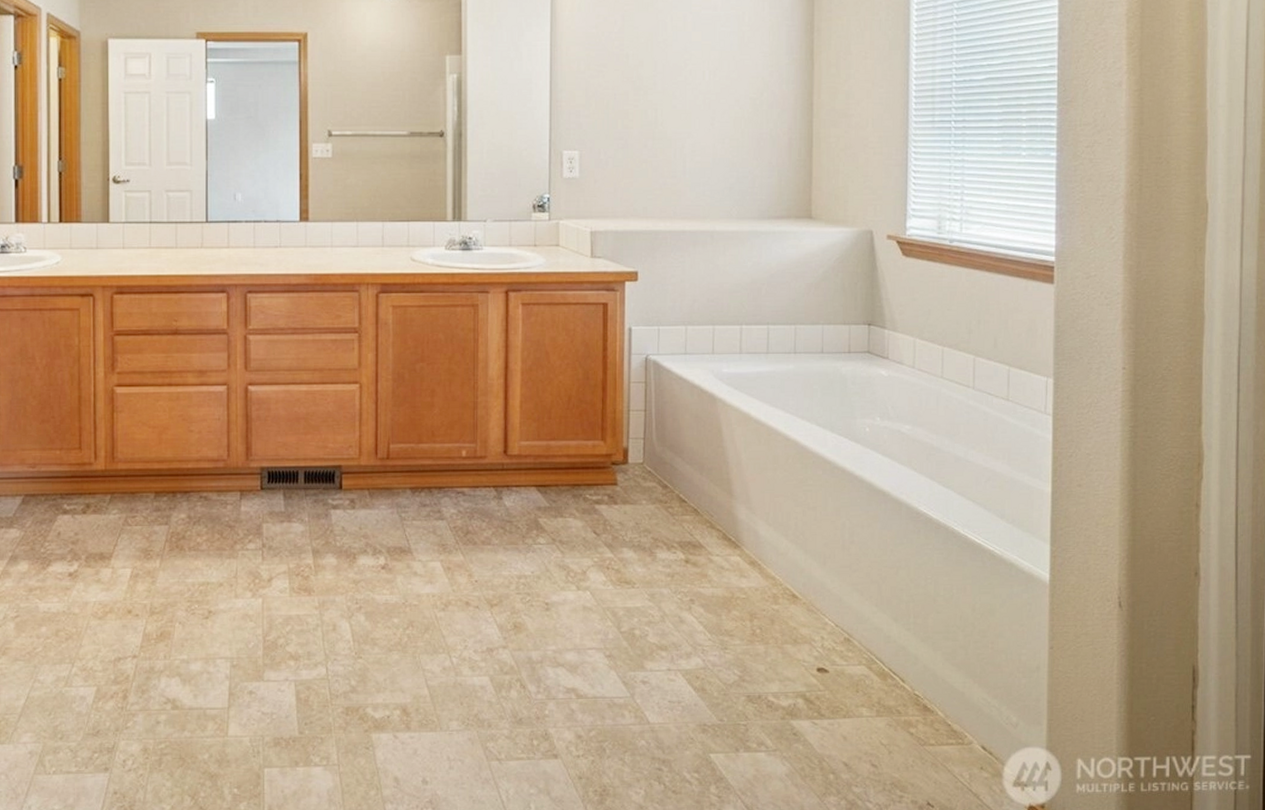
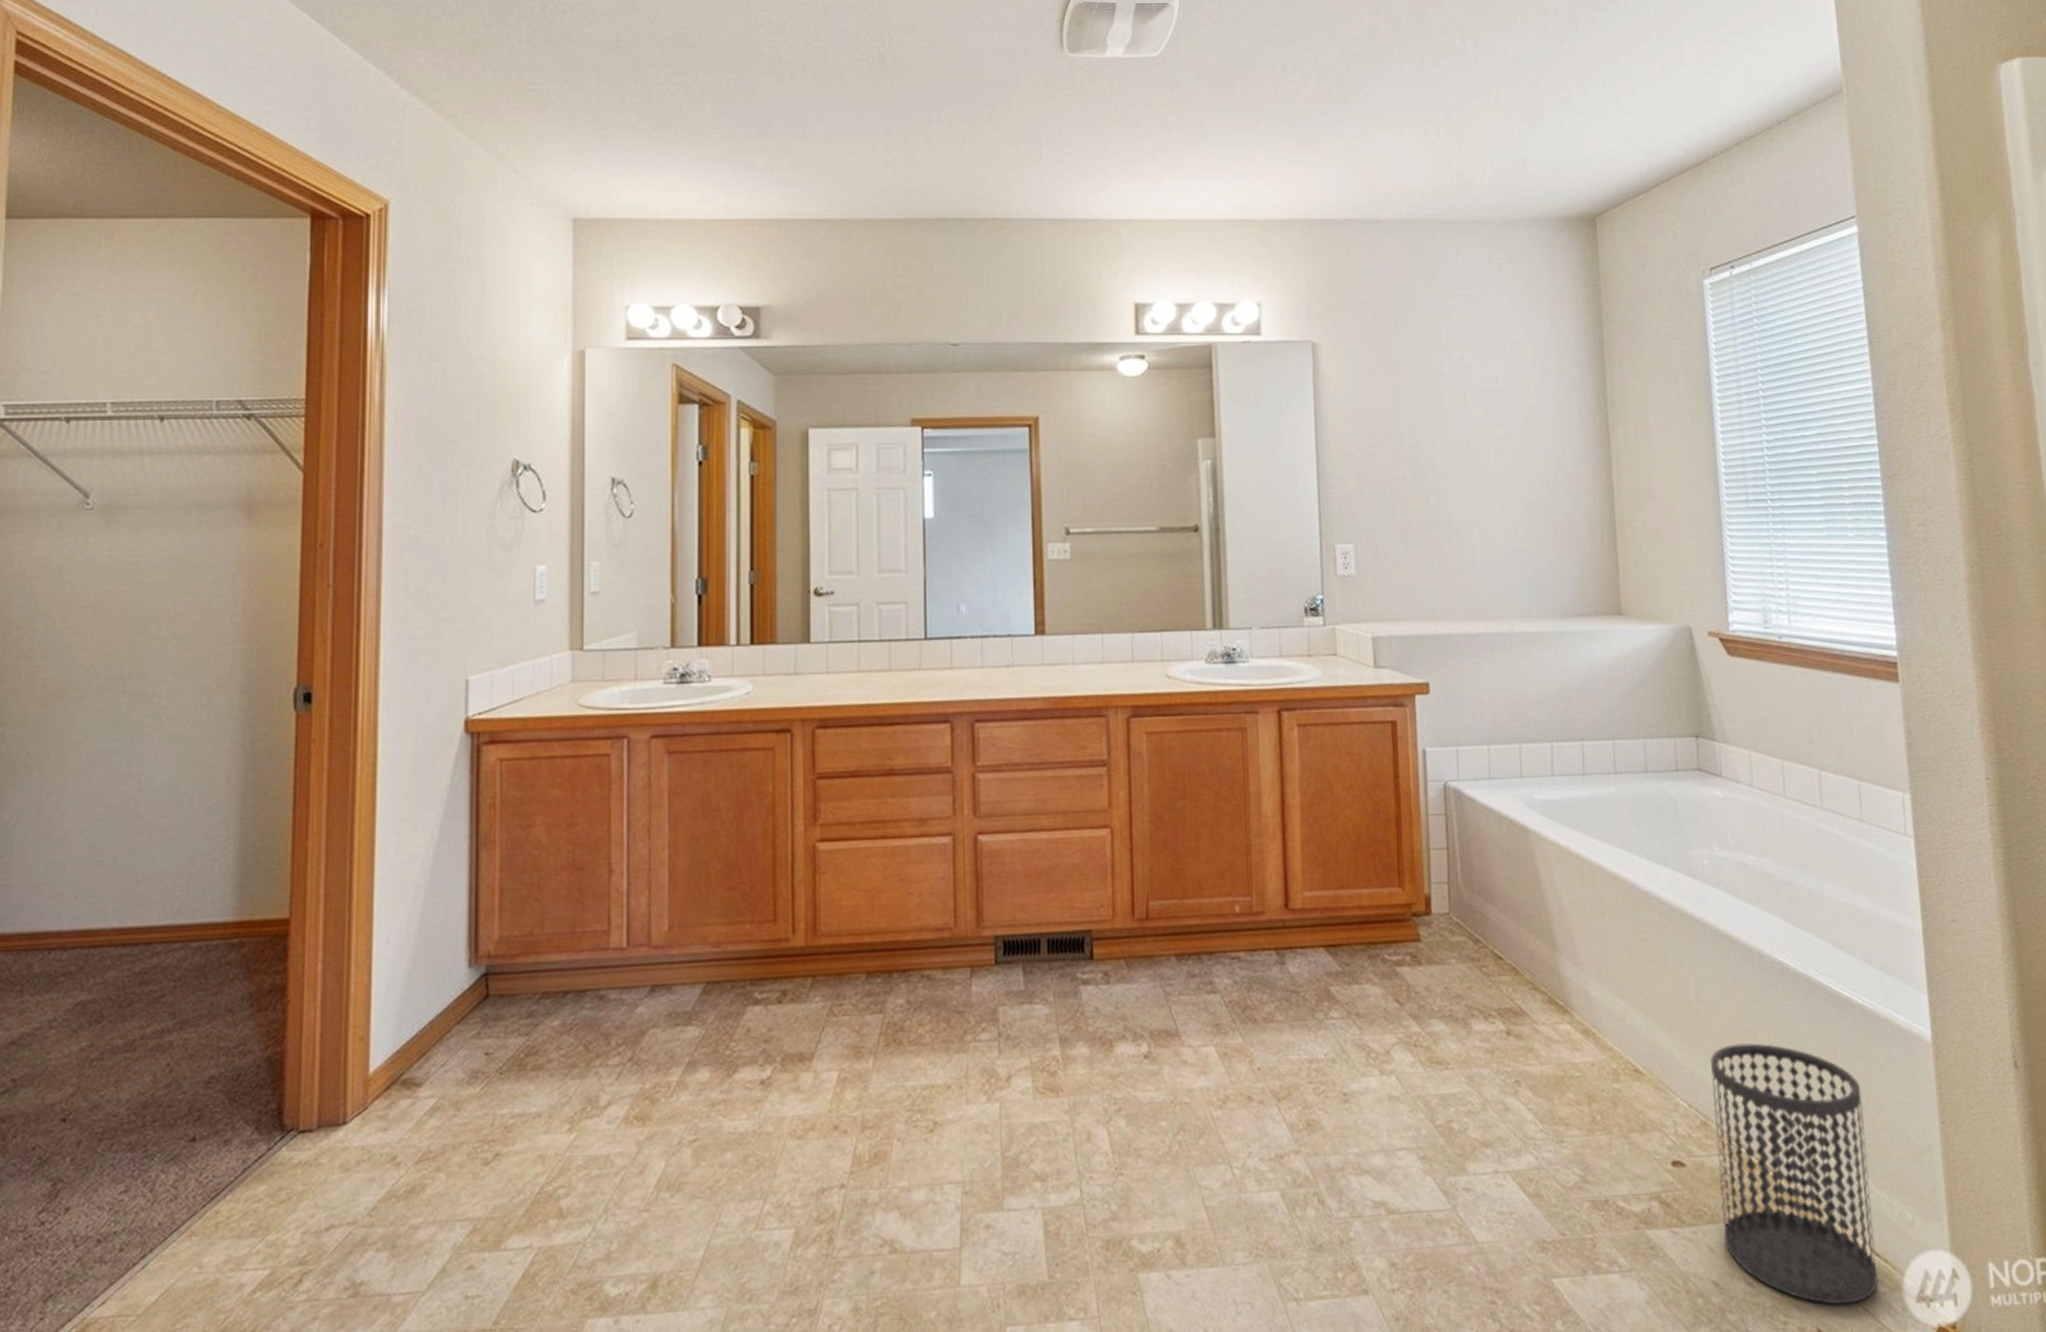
wastebasket: none [856,578,984,785] -> present [1710,1043,1878,1305]

